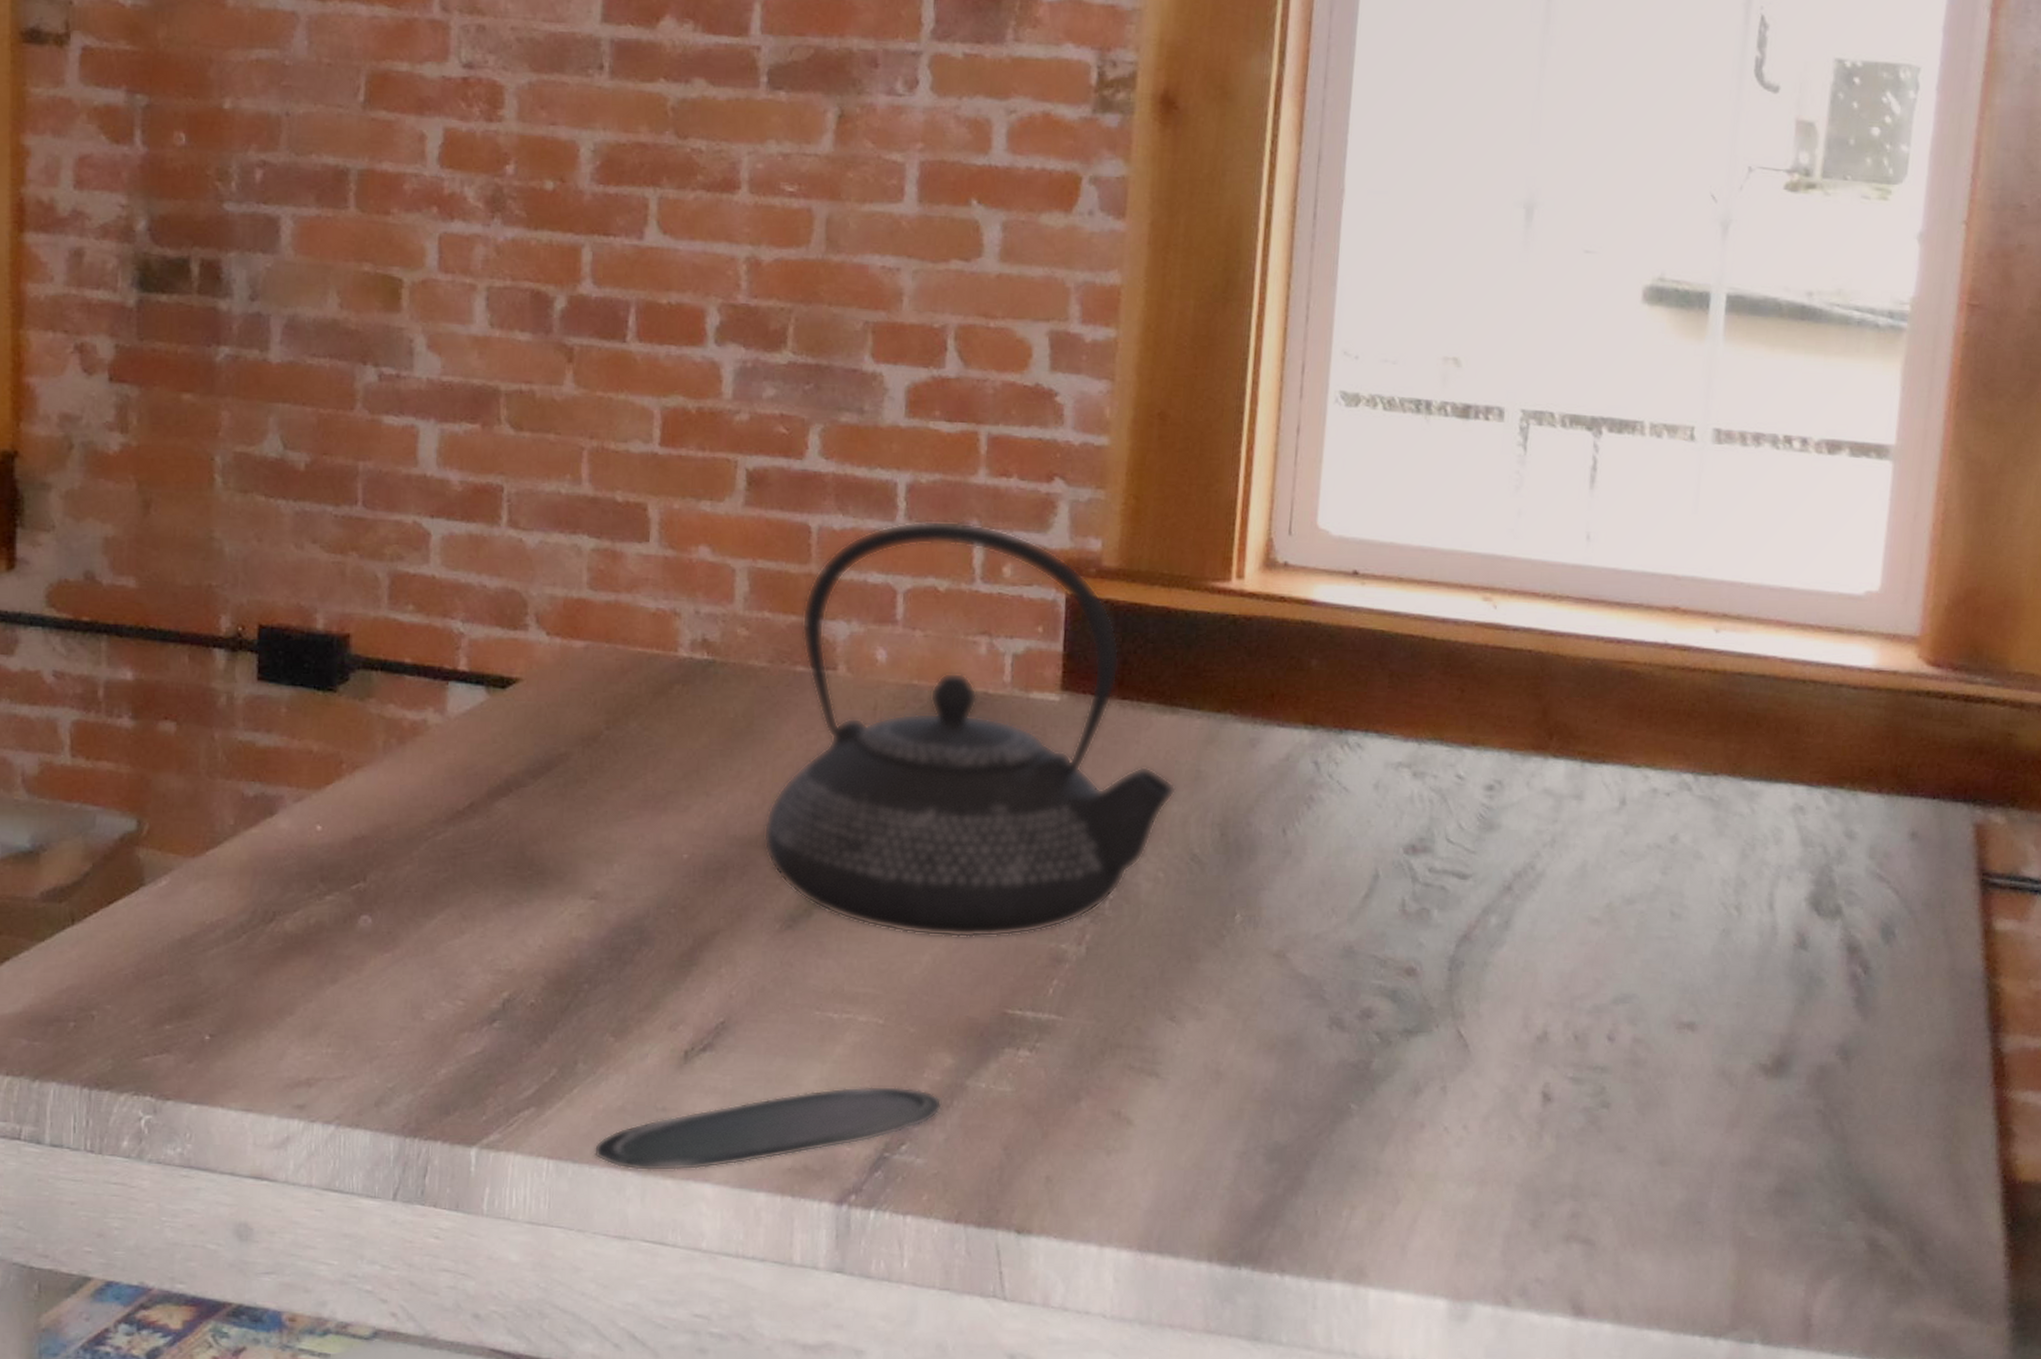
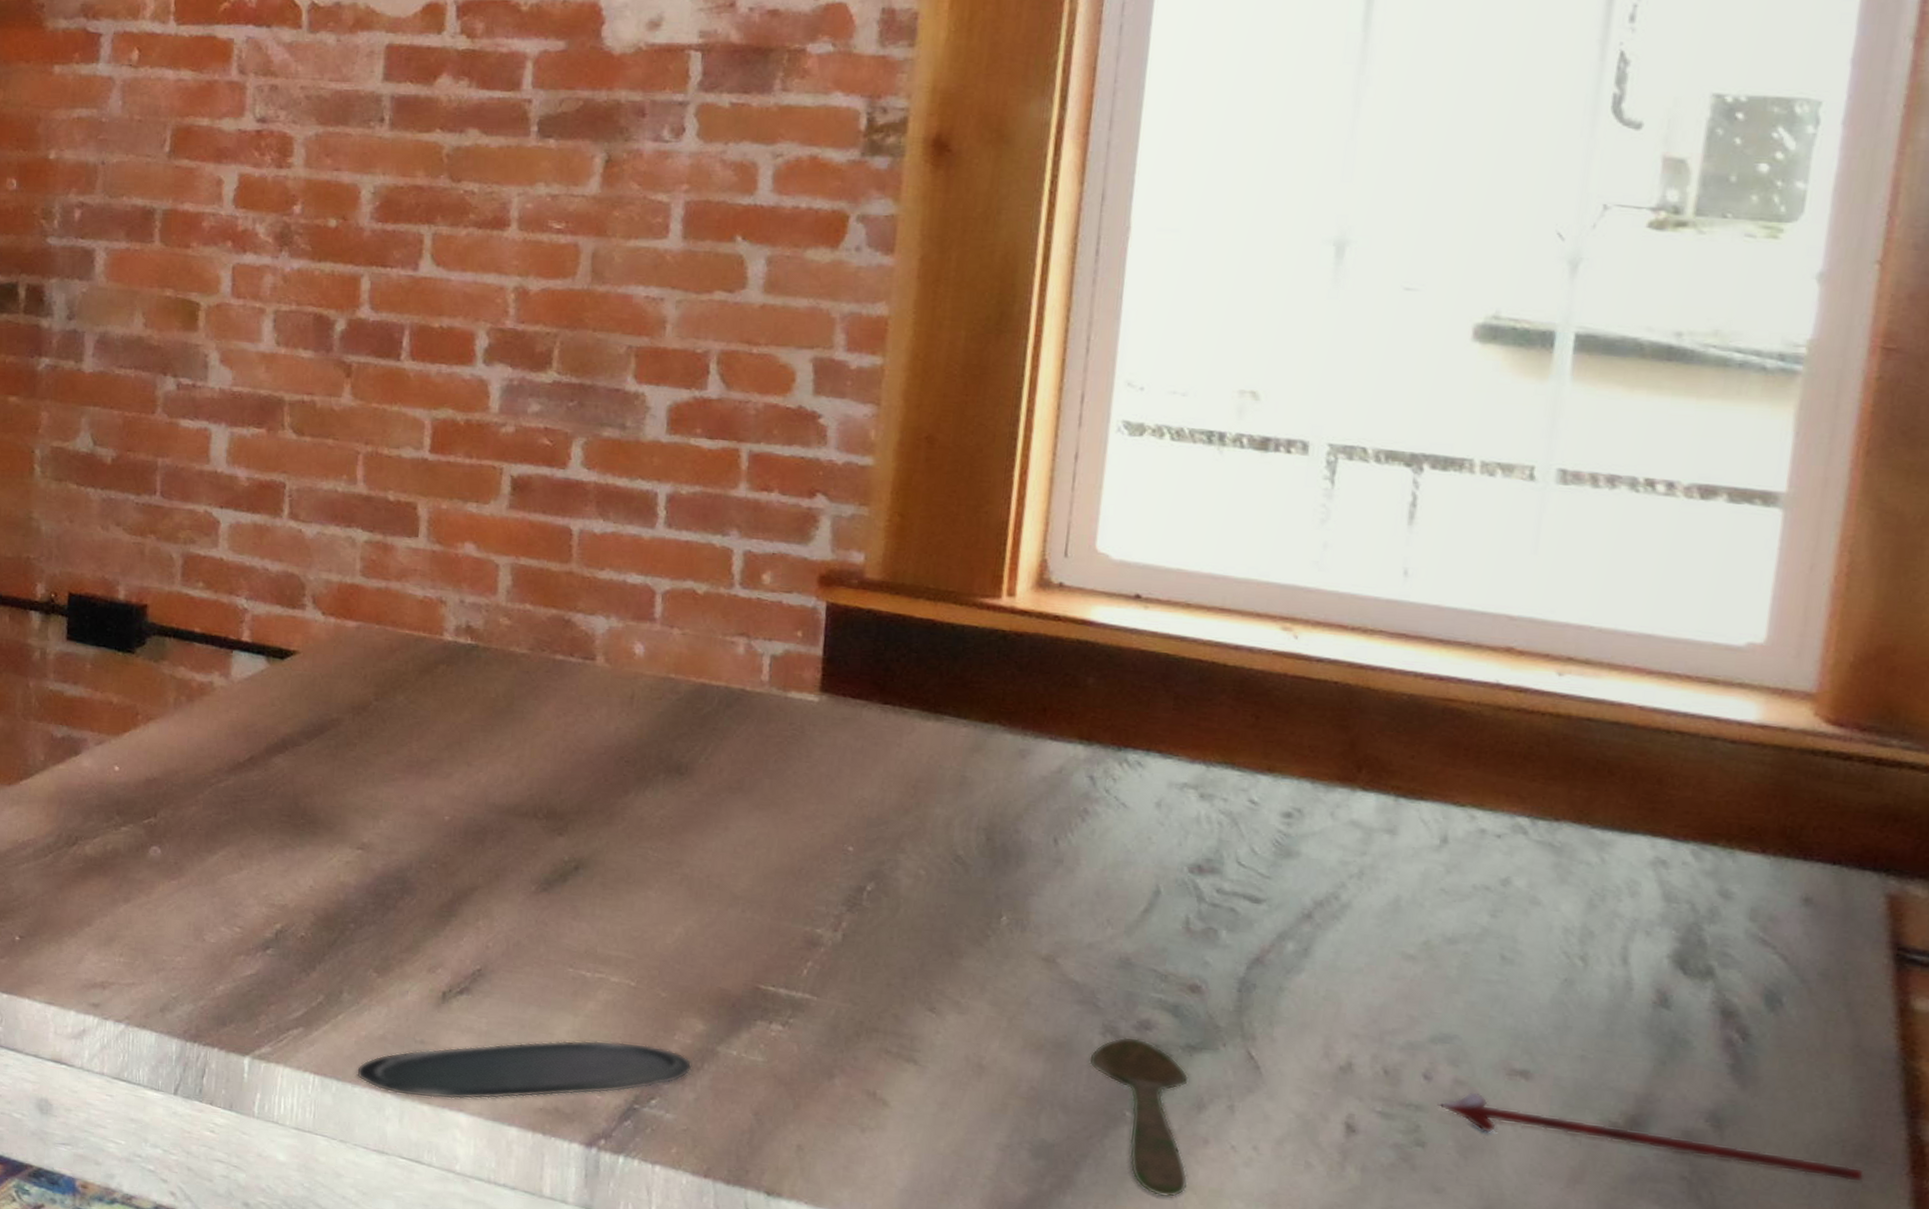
teapot: present [763,520,1176,939] -> none [521,528,939,917]
spoon: none [1316,1027,1407,1187] -> present [1088,1037,1189,1198]
candle: none [1619,1049,1959,1097] -> present [1437,1092,1865,1181]

